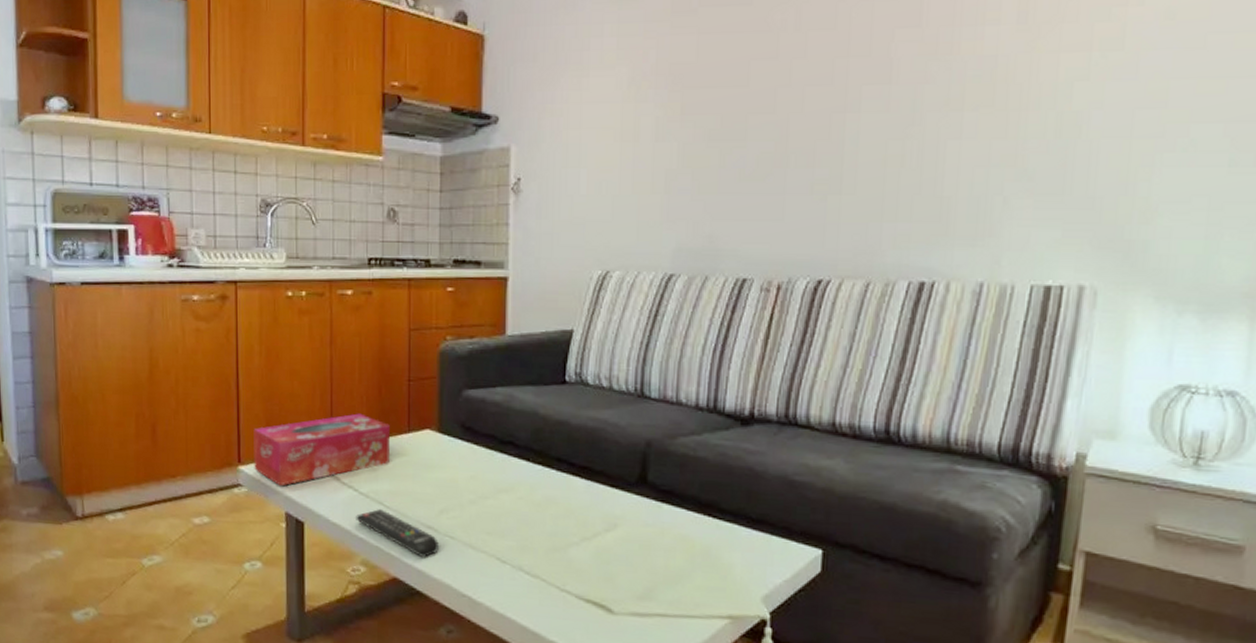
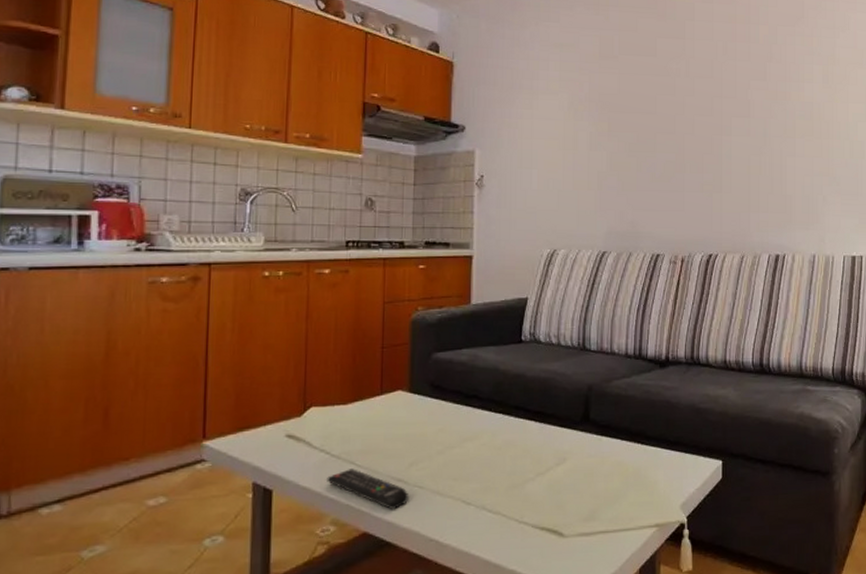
tissue box: present [253,413,390,487] -> none [220,380,363,457]

